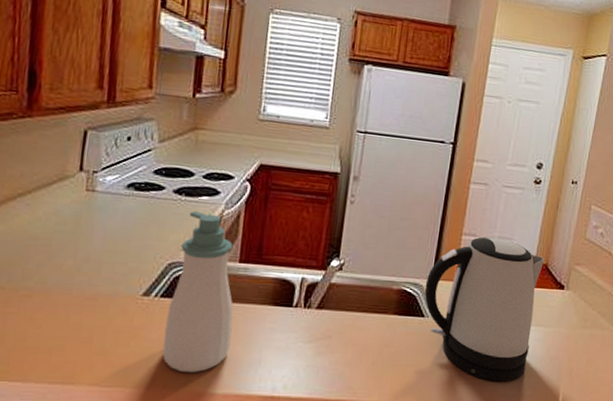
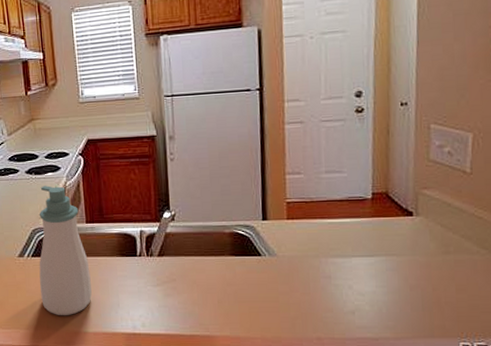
kettle: present [424,237,544,382] -> none [256,172,383,314]

